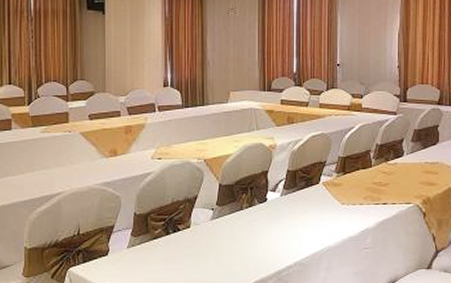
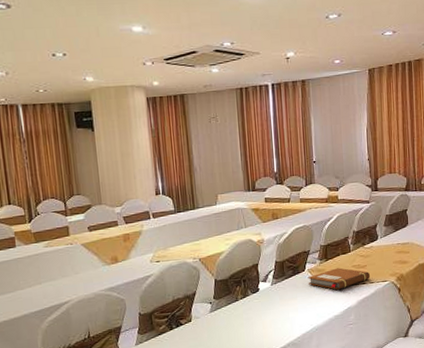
notebook: none [321,183,393,208] -> present [307,267,371,290]

